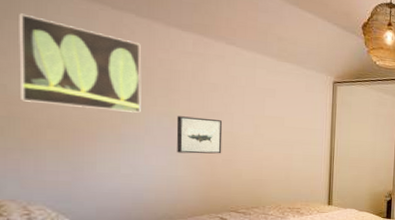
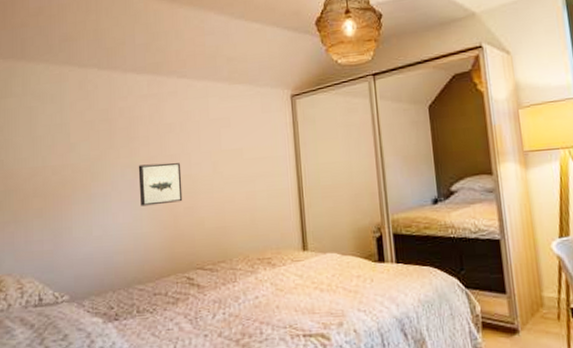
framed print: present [19,13,142,113] -> none [11,90,107,174]

